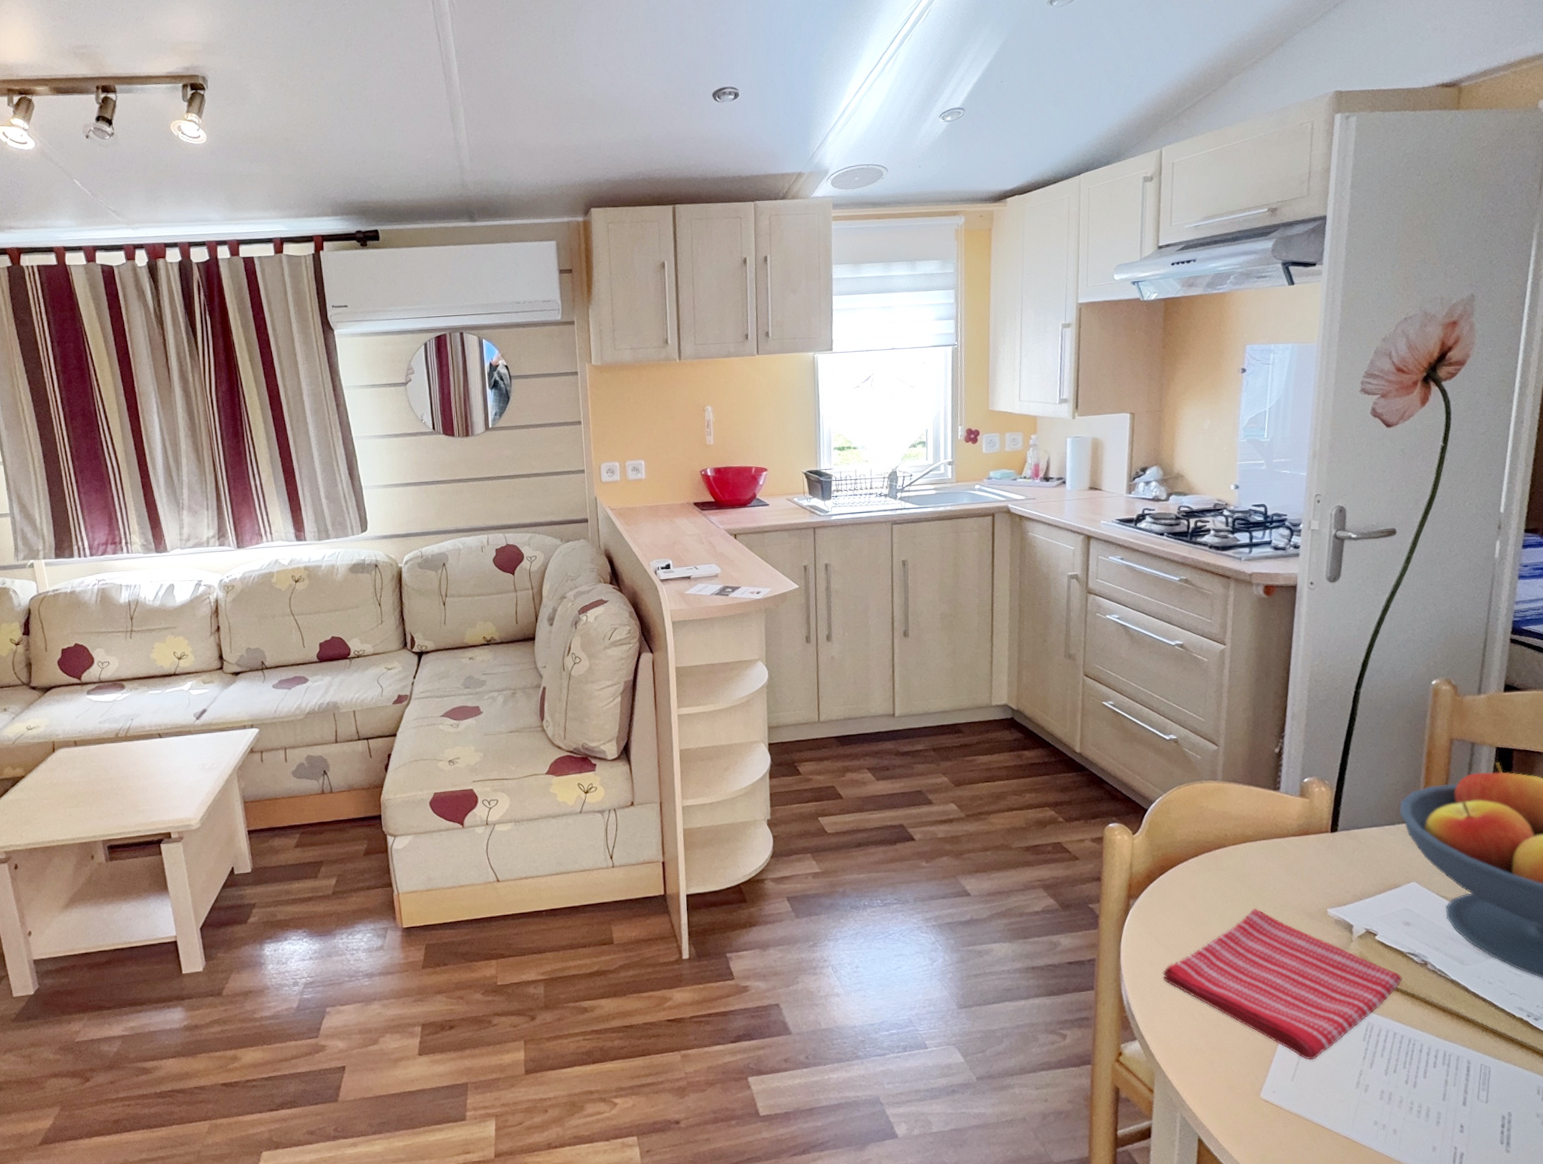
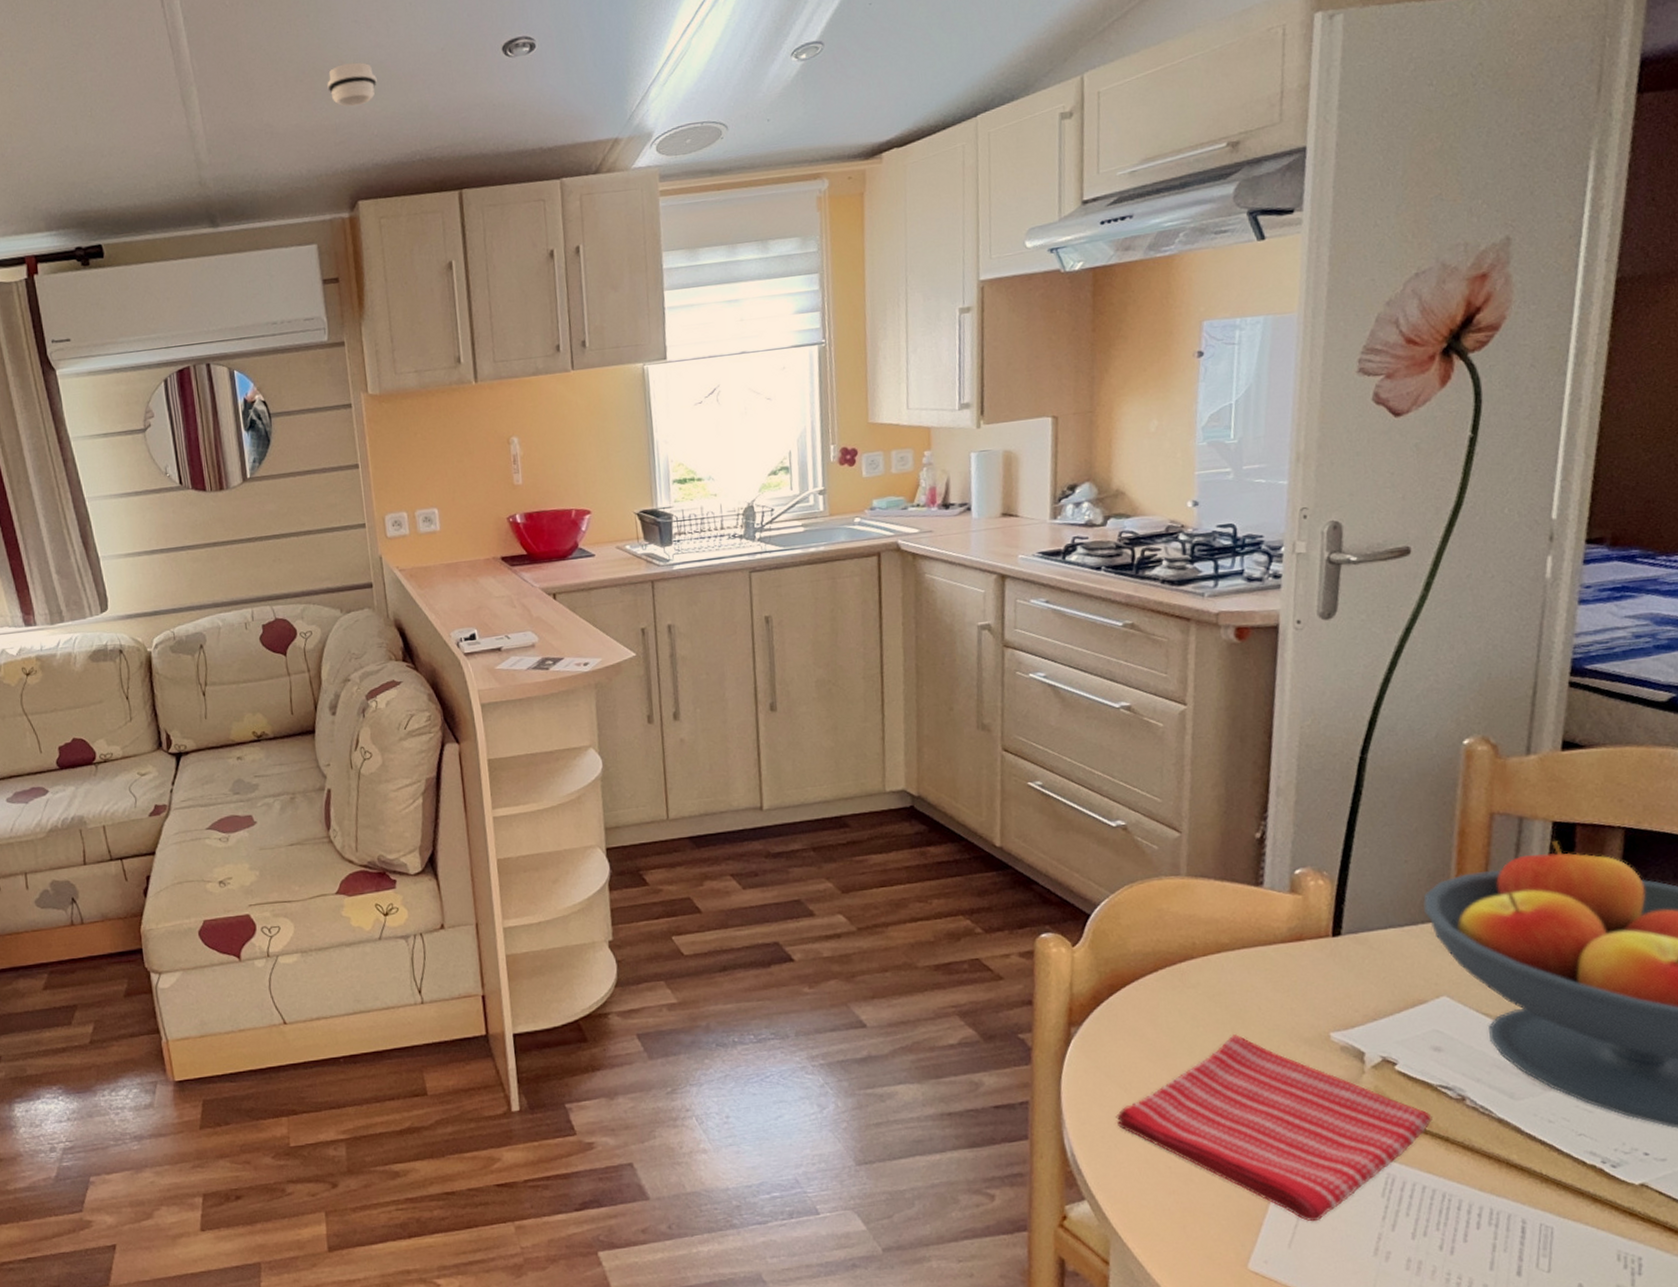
smoke detector: none [570,97,611,133] -> present [327,62,377,107]

